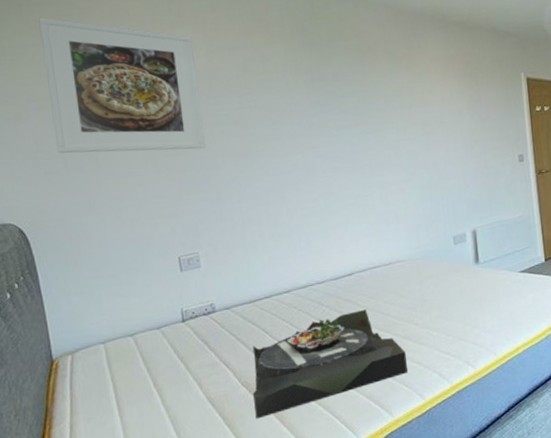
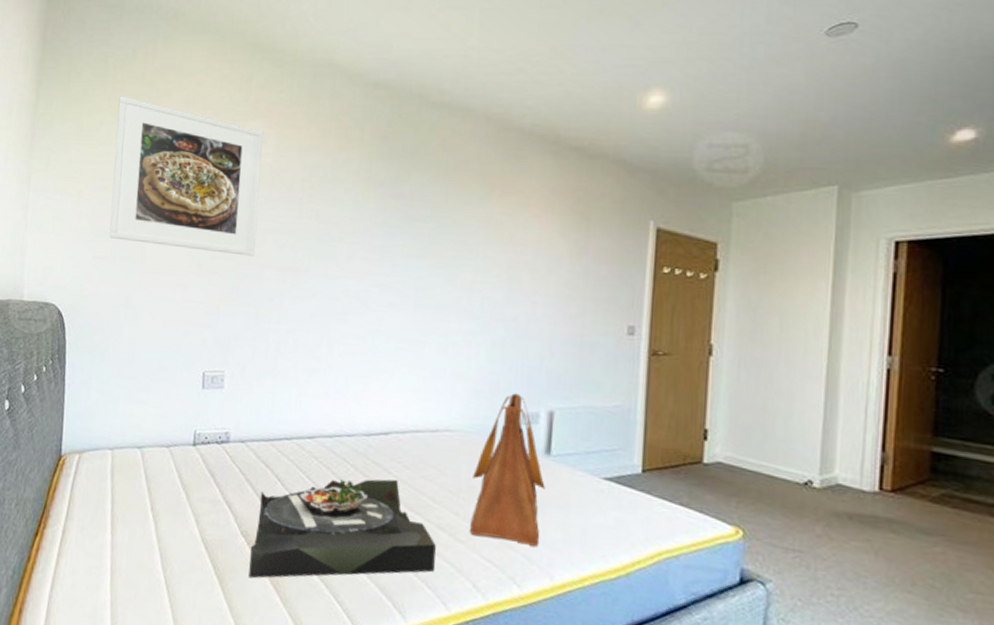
tote bag: none [424,221,482,337] -> present [469,393,545,546]

